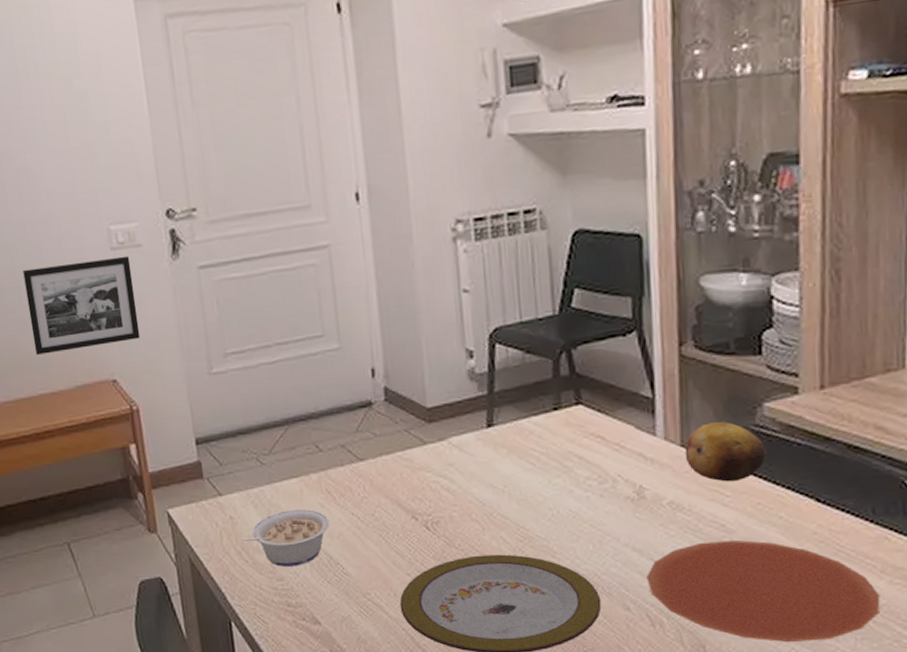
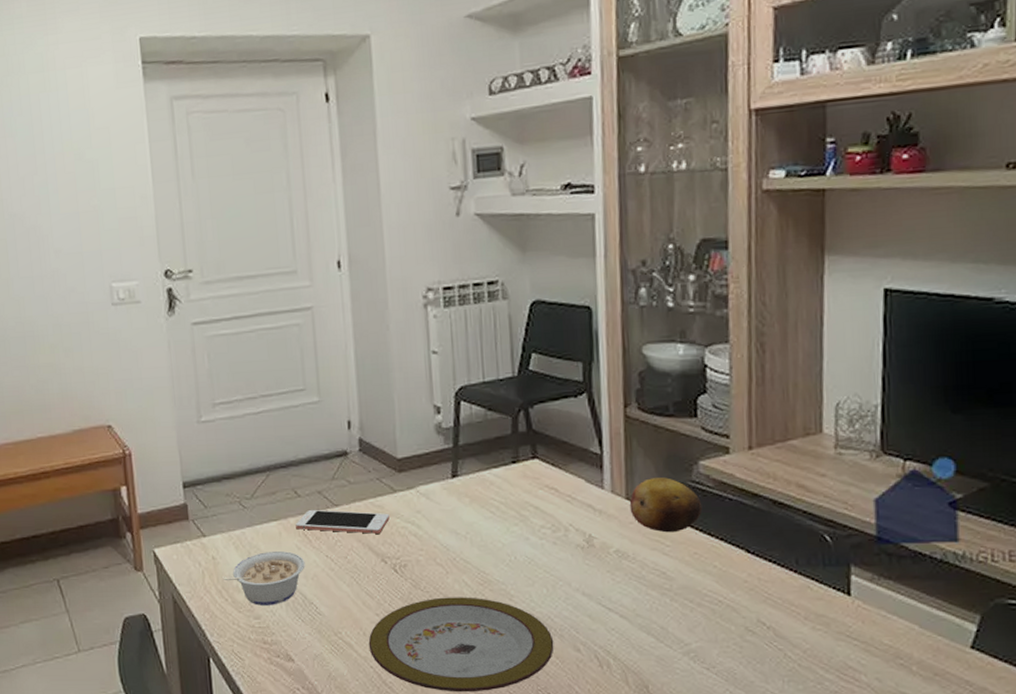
picture frame: present [23,256,141,355] -> none [29,311,136,400]
cell phone: none [318,464,420,489] -> present [296,509,390,534]
plate: present [646,540,880,643] -> none [595,587,805,684]

